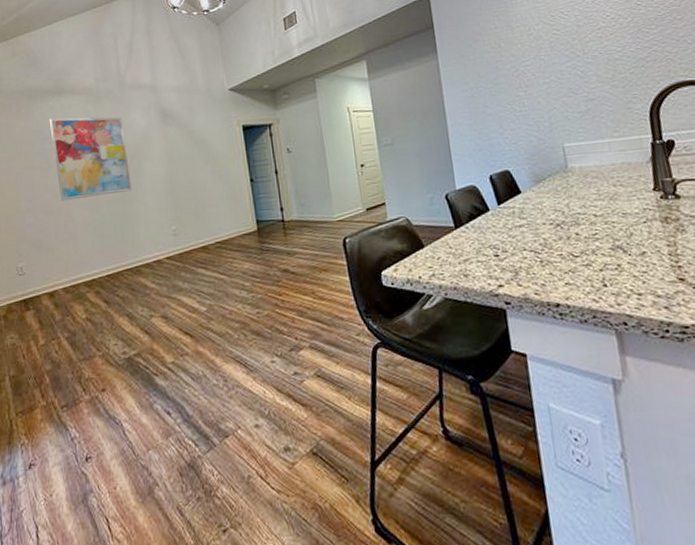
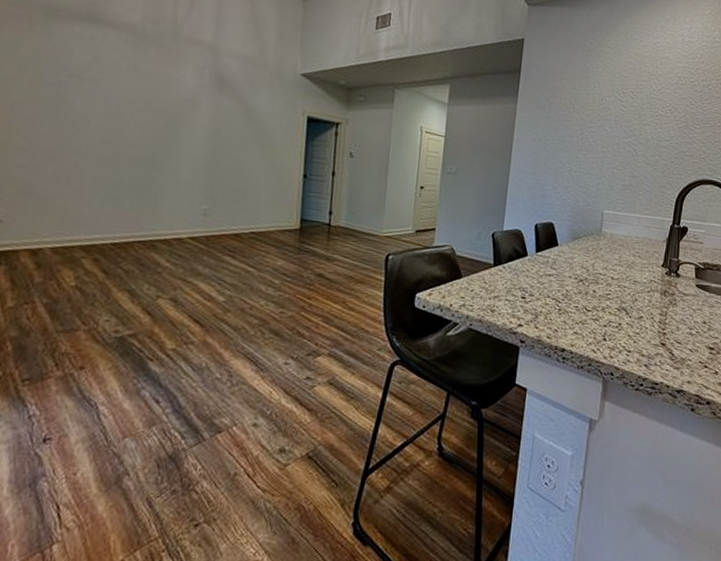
wall art: present [49,117,132,201] -> none [68,47,168,156]

